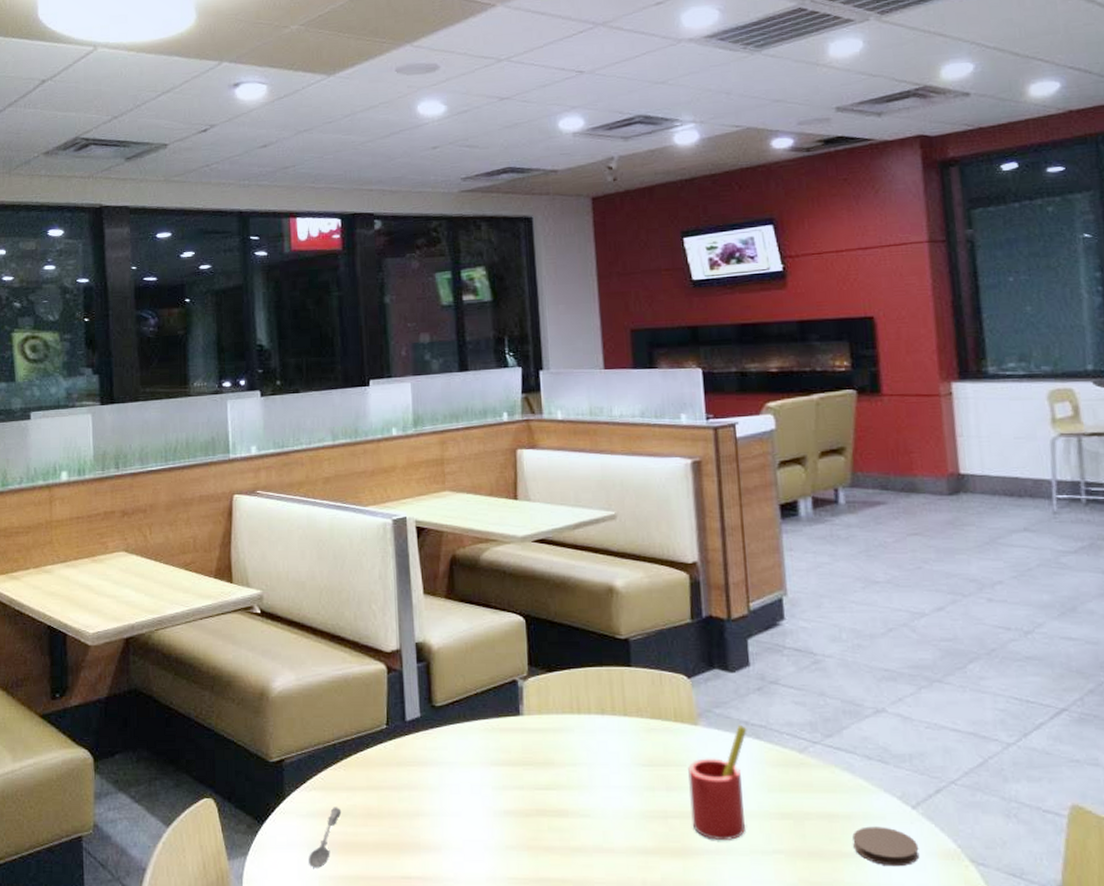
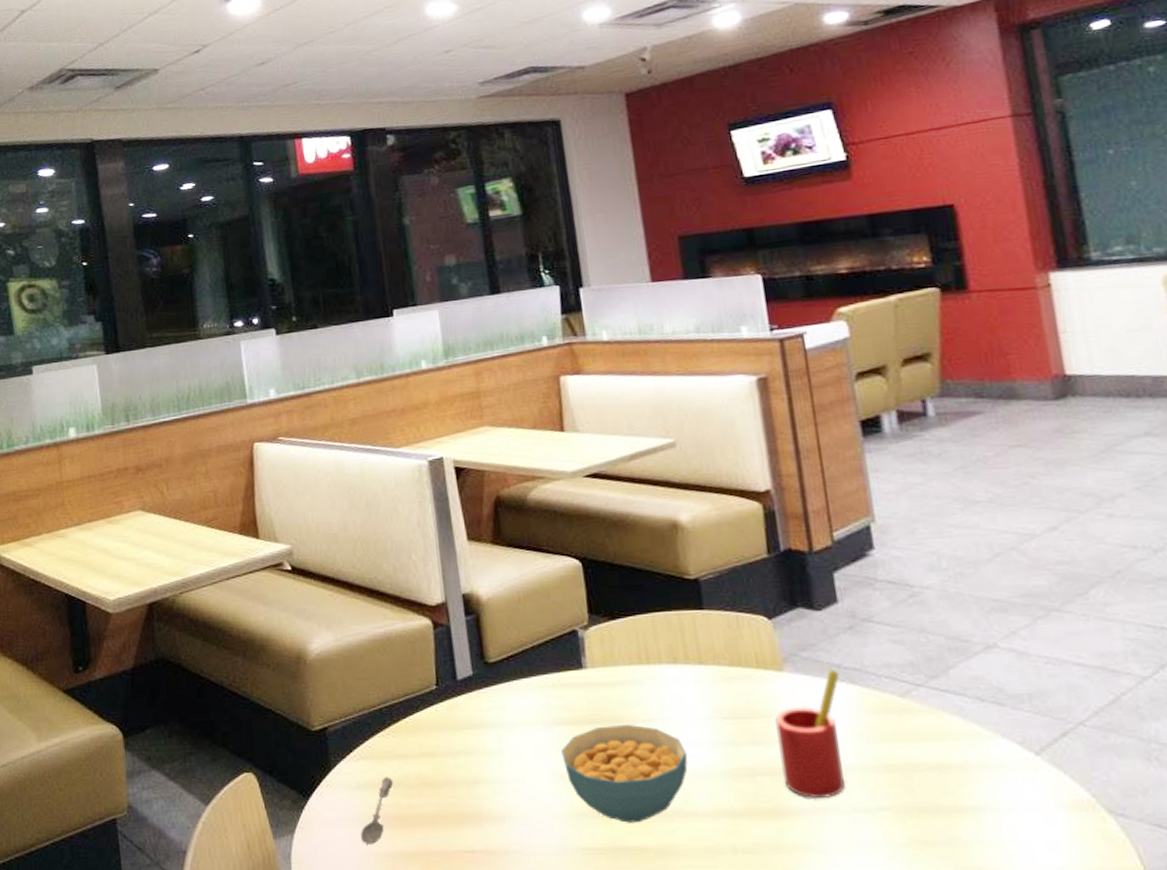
cereal bowl: none [496,767,609,857] -> present [561,724,688,823]
coaster: present [852,826,919,867] -> none [968,776,1048,821]

